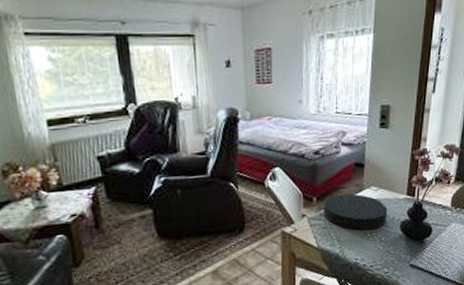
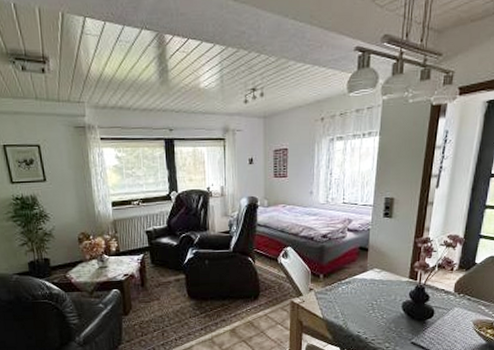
plate: present [323,193,388,231] -> none [329,273,390,307]

